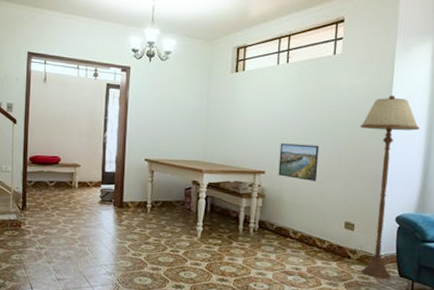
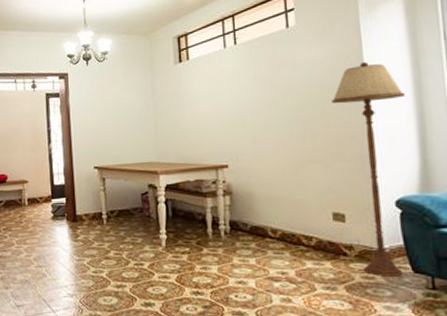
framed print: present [278,143,320,181] -> none [241,129,290,170]

